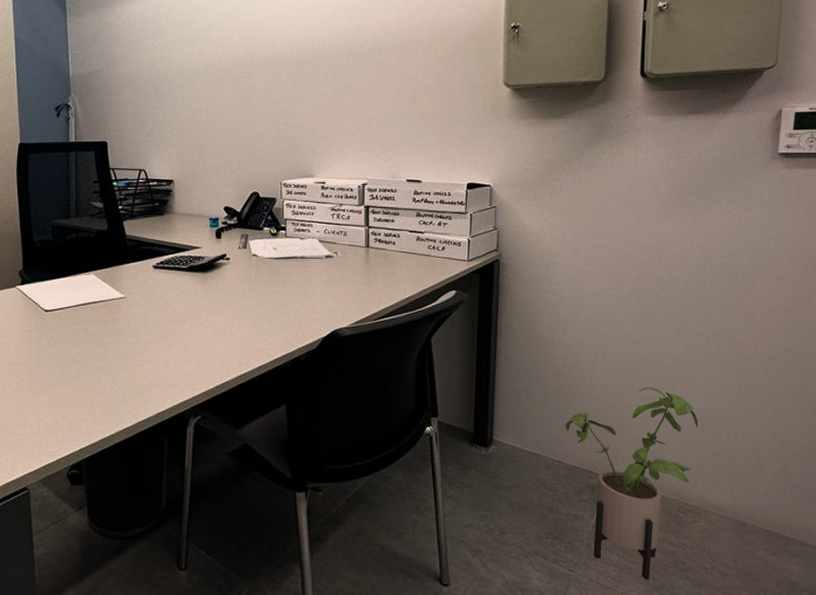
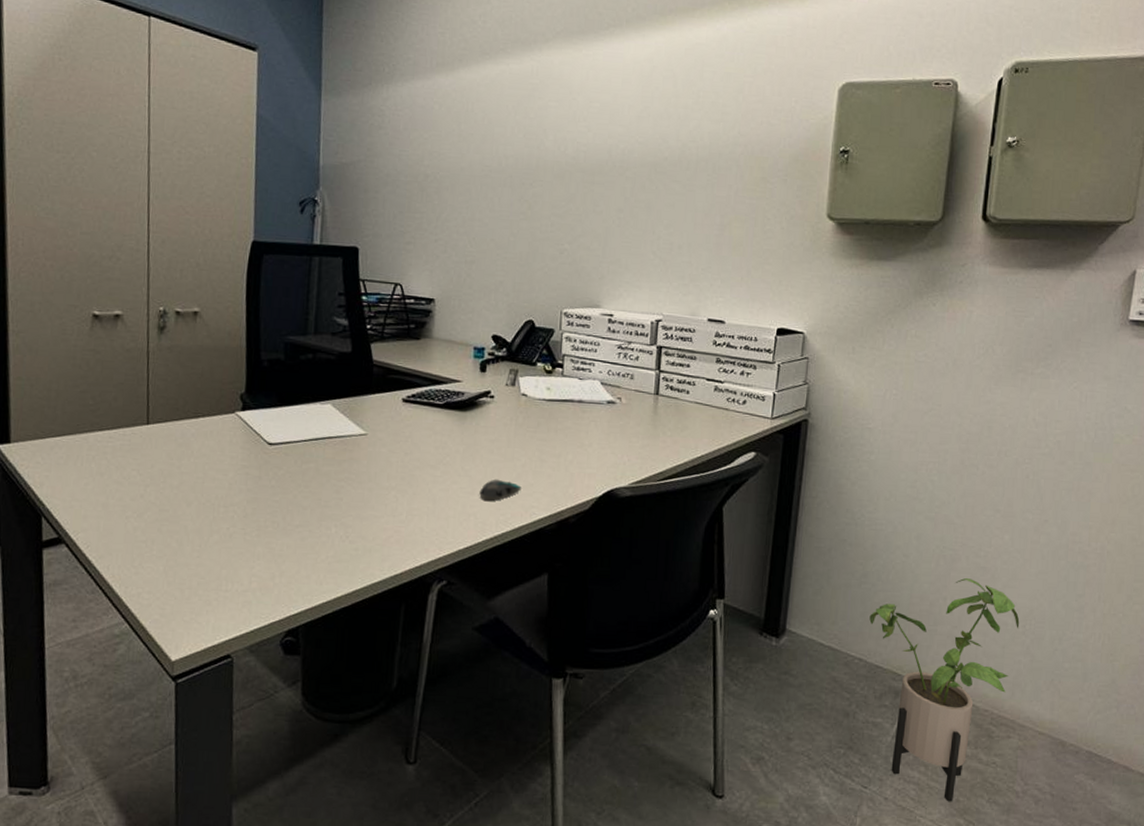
computer mouse: none [223,327,258,346] -> present [479,479,522,501]

